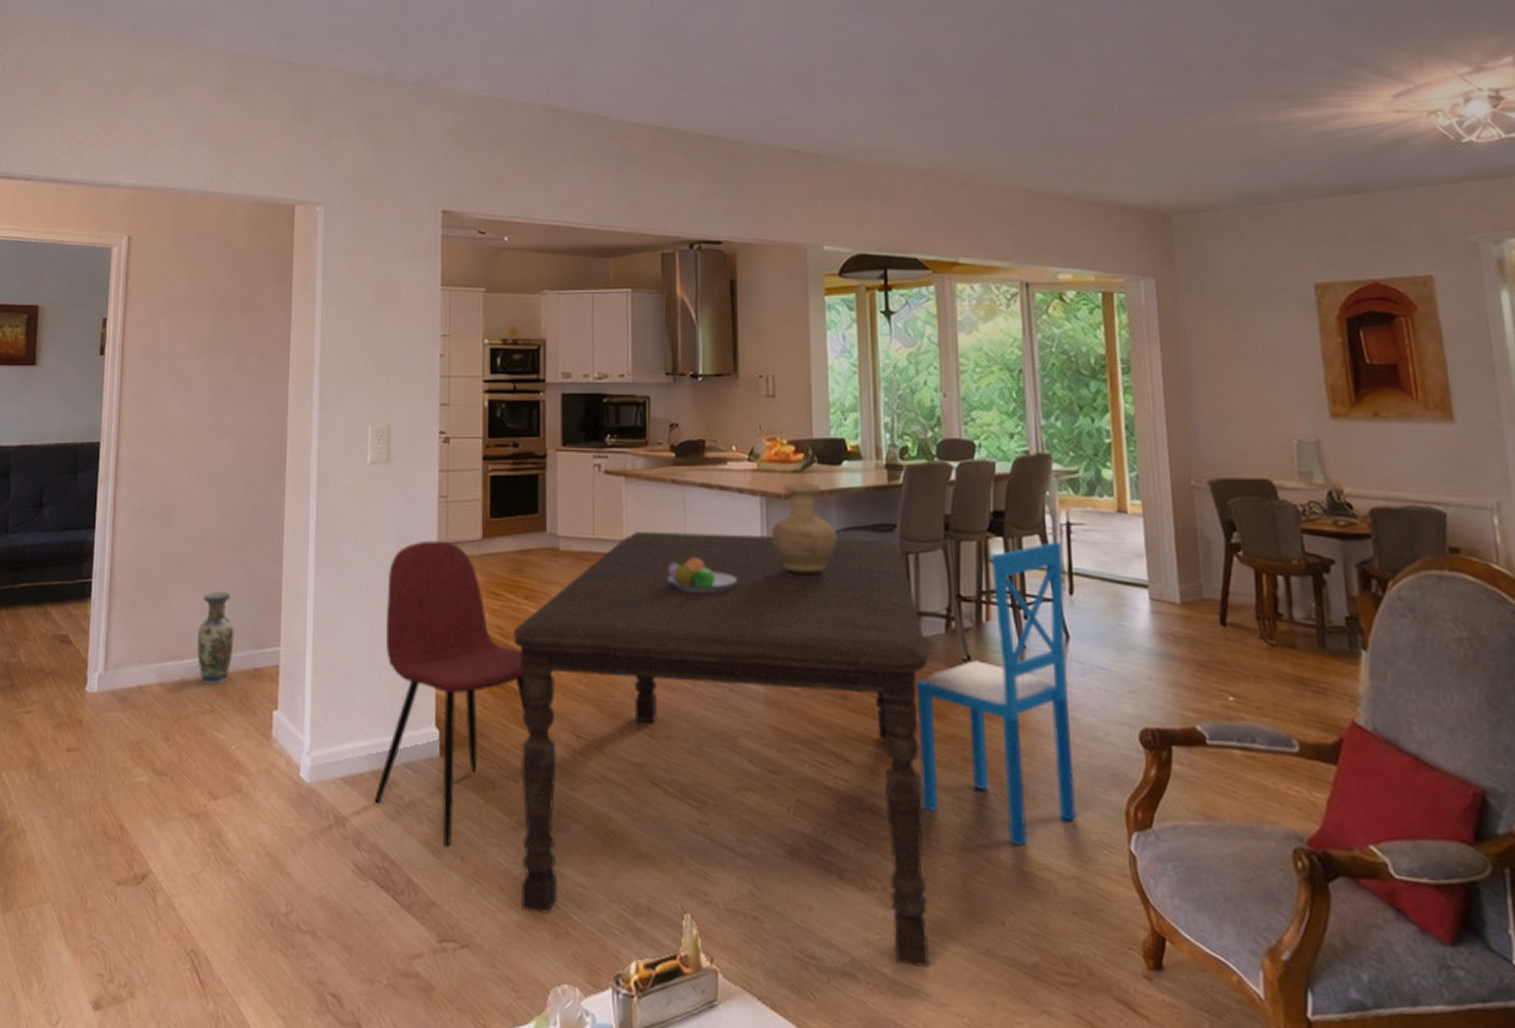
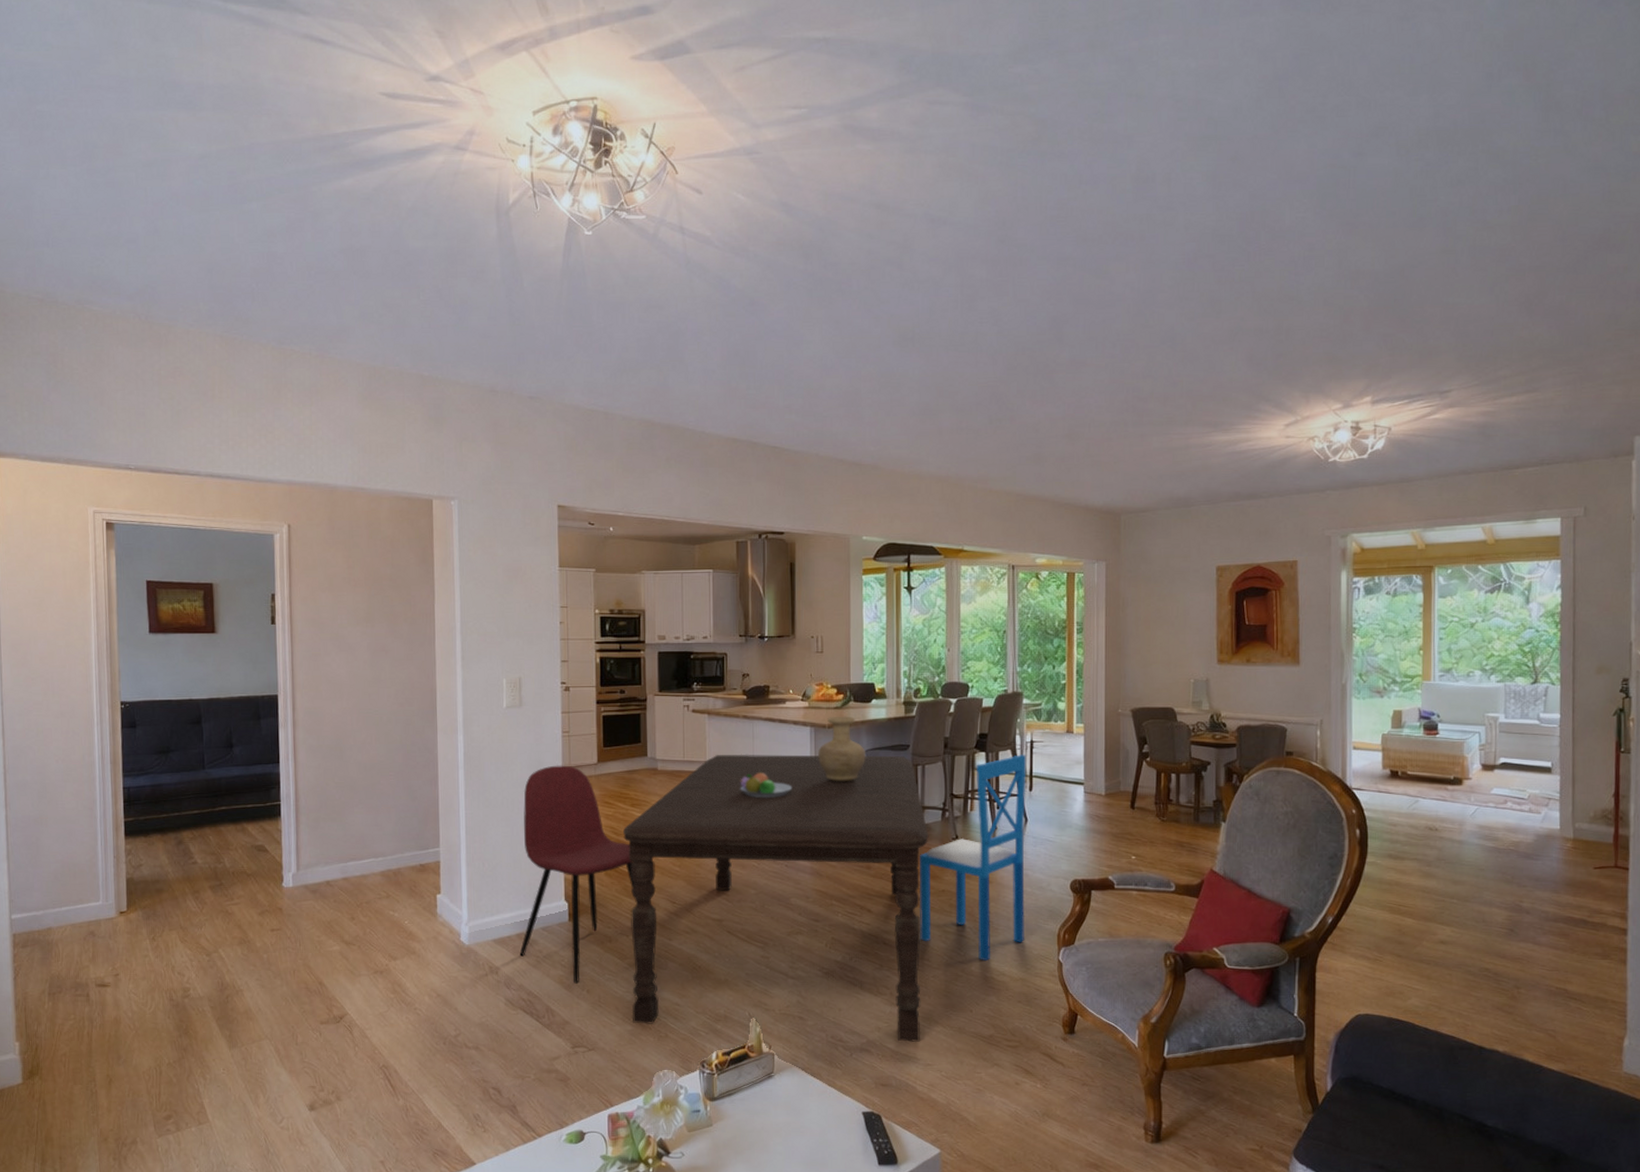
vase: present [196,591,234,685] -> none [371,808,402,878]

